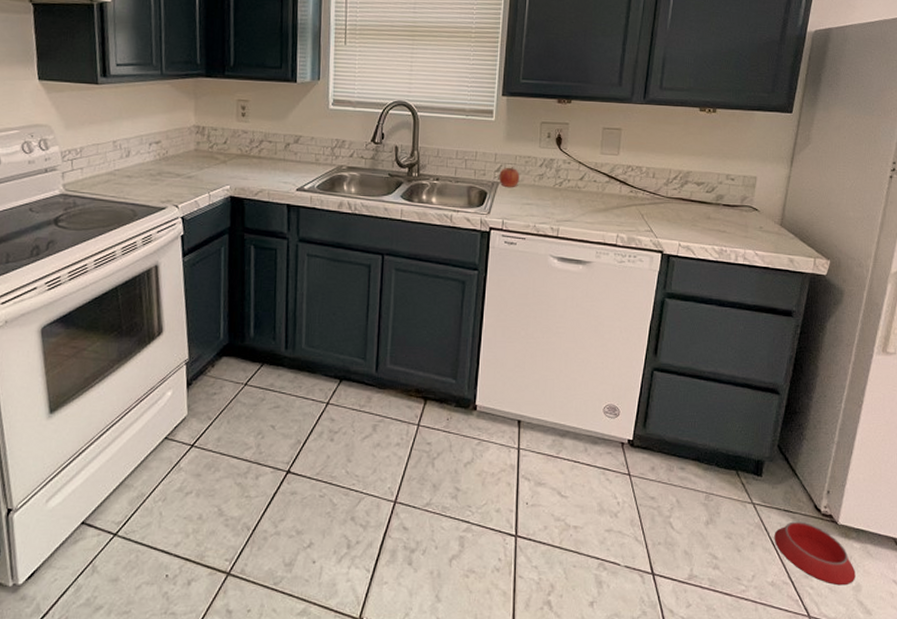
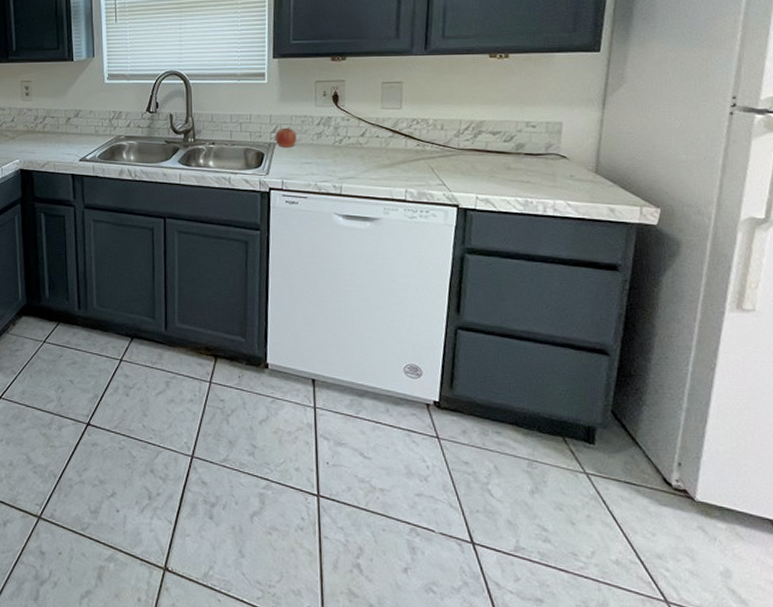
pet bowl: present [774,521,856,585] -> none [615,495,723,569]

